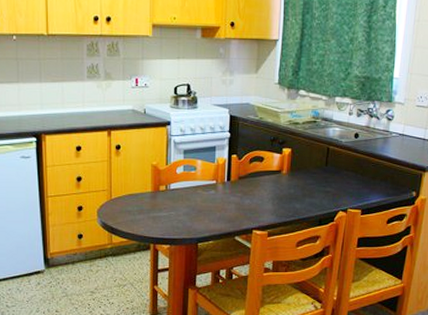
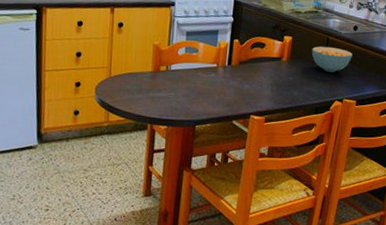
cereal bowl: none [312,156,355,182] -> present [311,46,353,72]

